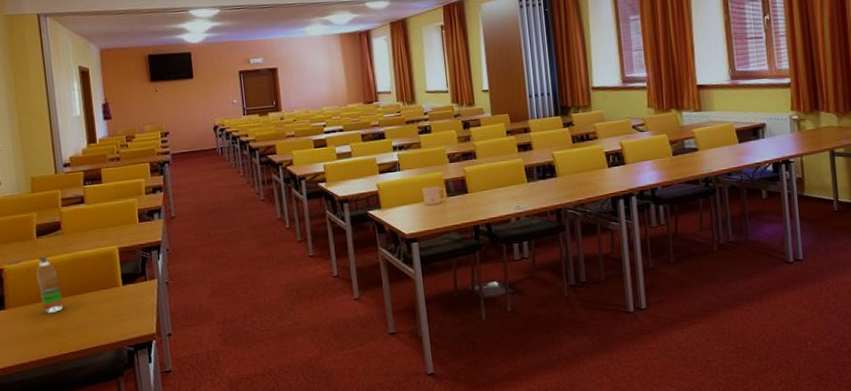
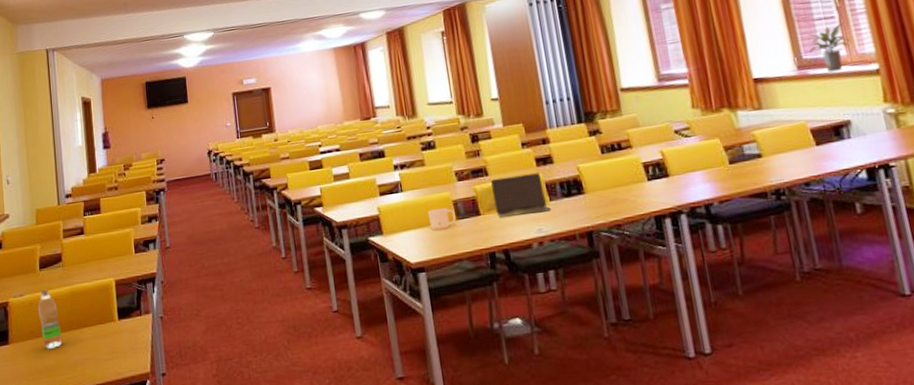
laptop: none [479,158,528,197] -> present [491,173,551,219]
potted plant: none [741,42,772,83] -> present [809,22,850,72]

